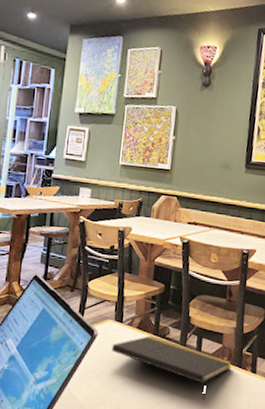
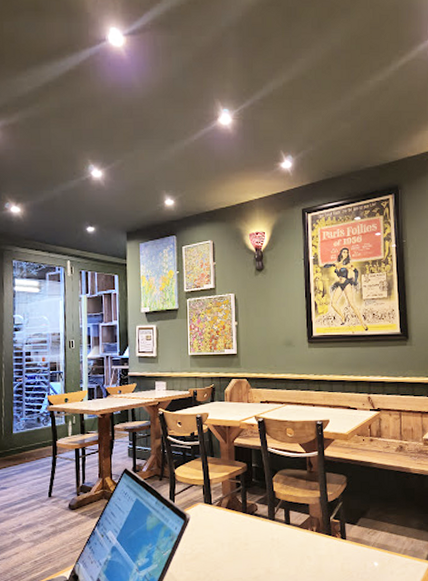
notepad: present [112,335,232,400] -> none [205,513,321,571]

